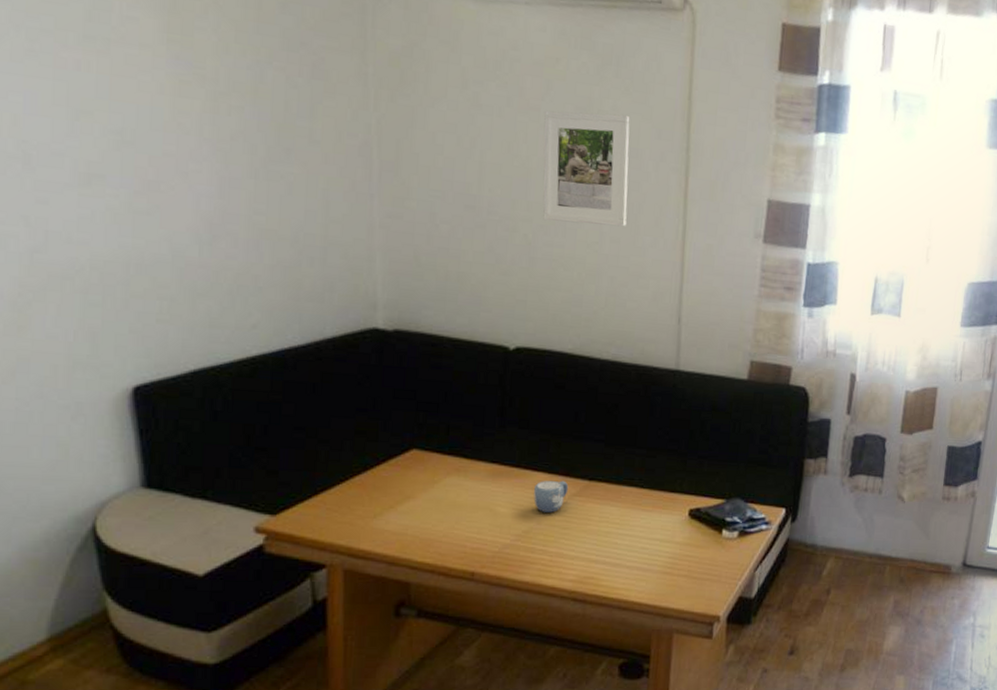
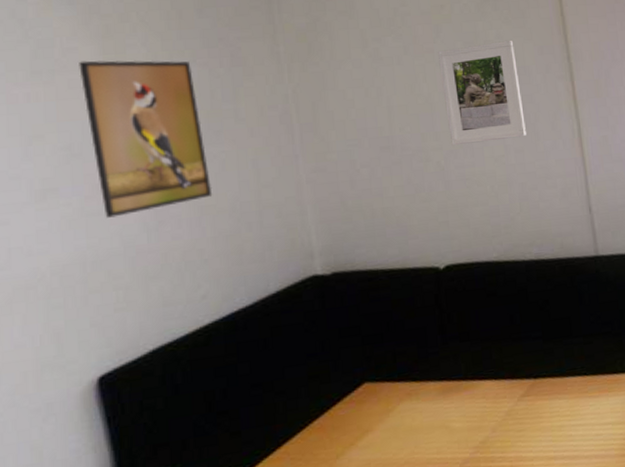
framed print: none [138,35,276,222] -> present [79,60,213,218]
mug: present [534,480,569,513] -> none [484,383,517,419]

